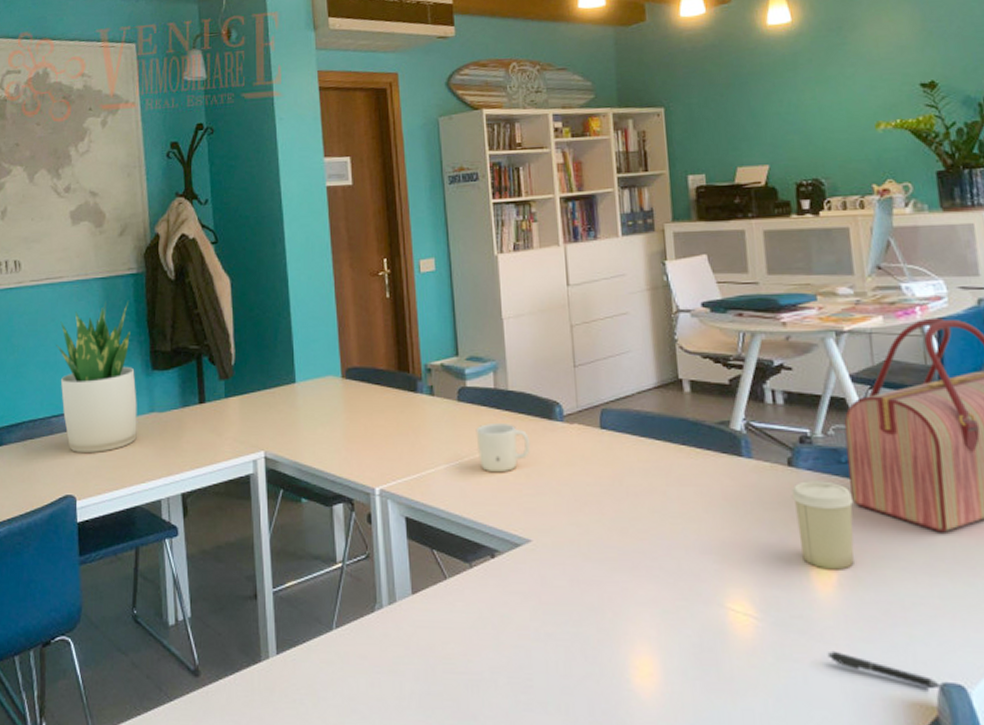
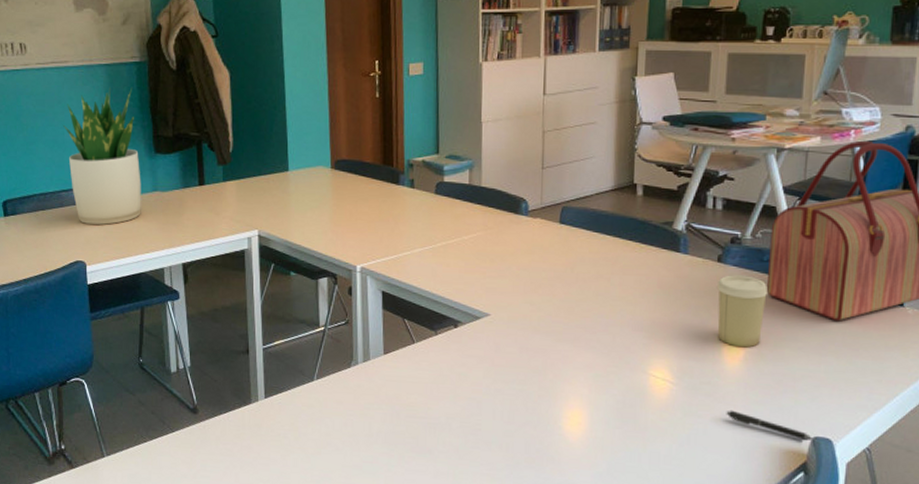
mug: present [475,424,531,473] -> none [449,215,497,257]

